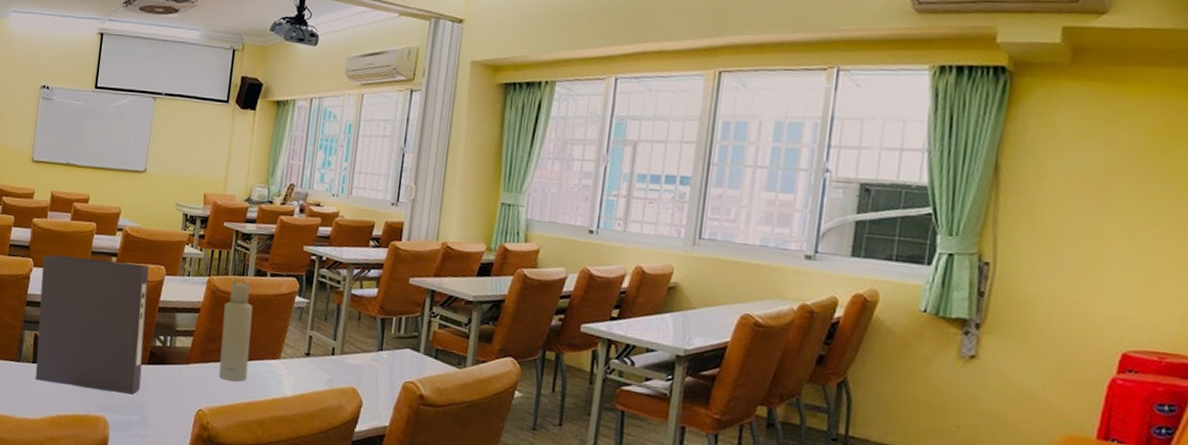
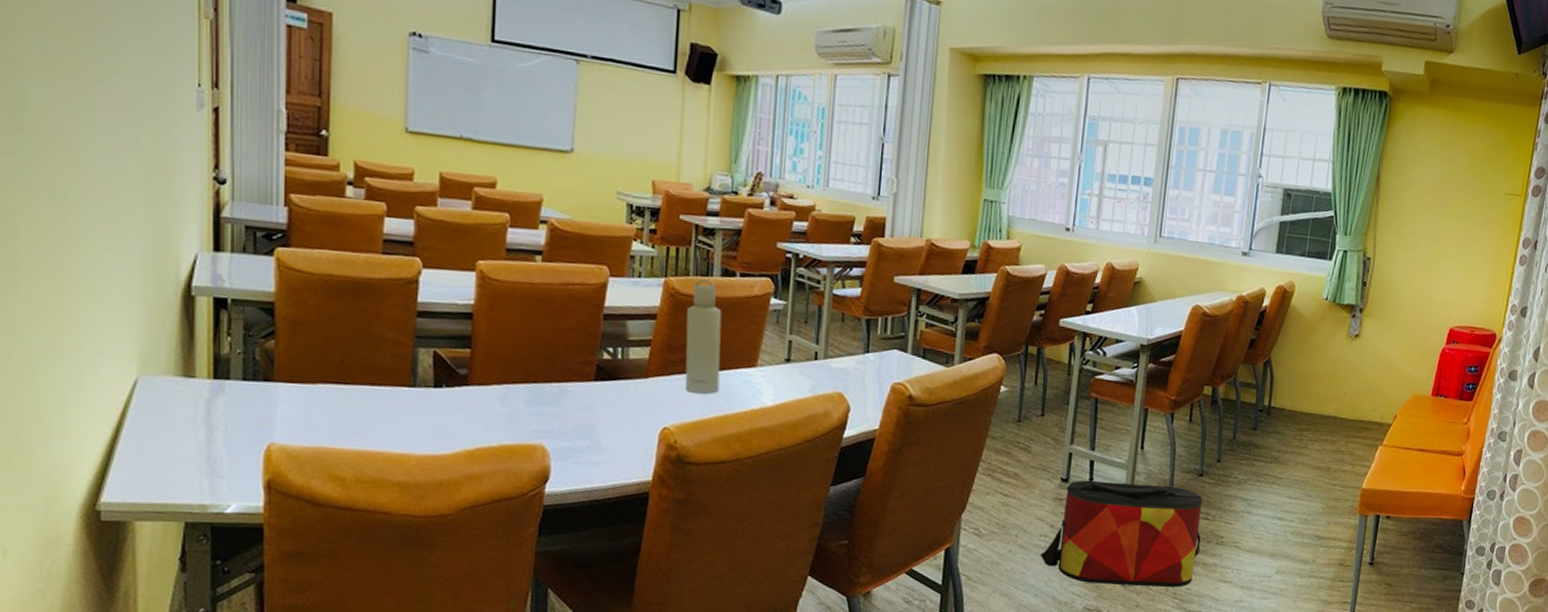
binder: present [35,255,150,395] -> none [436,253,588,417]

